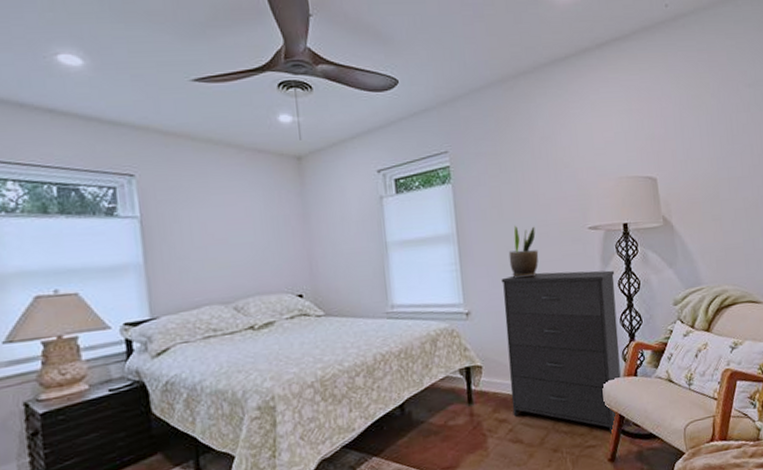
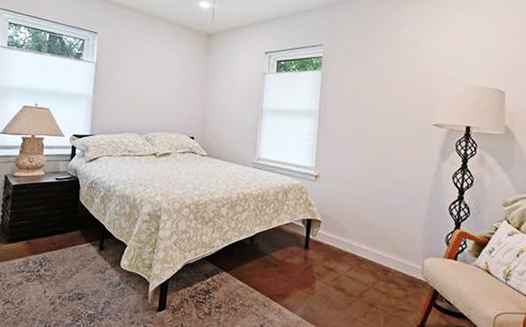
dresser: present [501,270,621,435] -> none [340,153,451,305]
potted plant: present [508,225,539,278] -> none [358,112,386,157]

